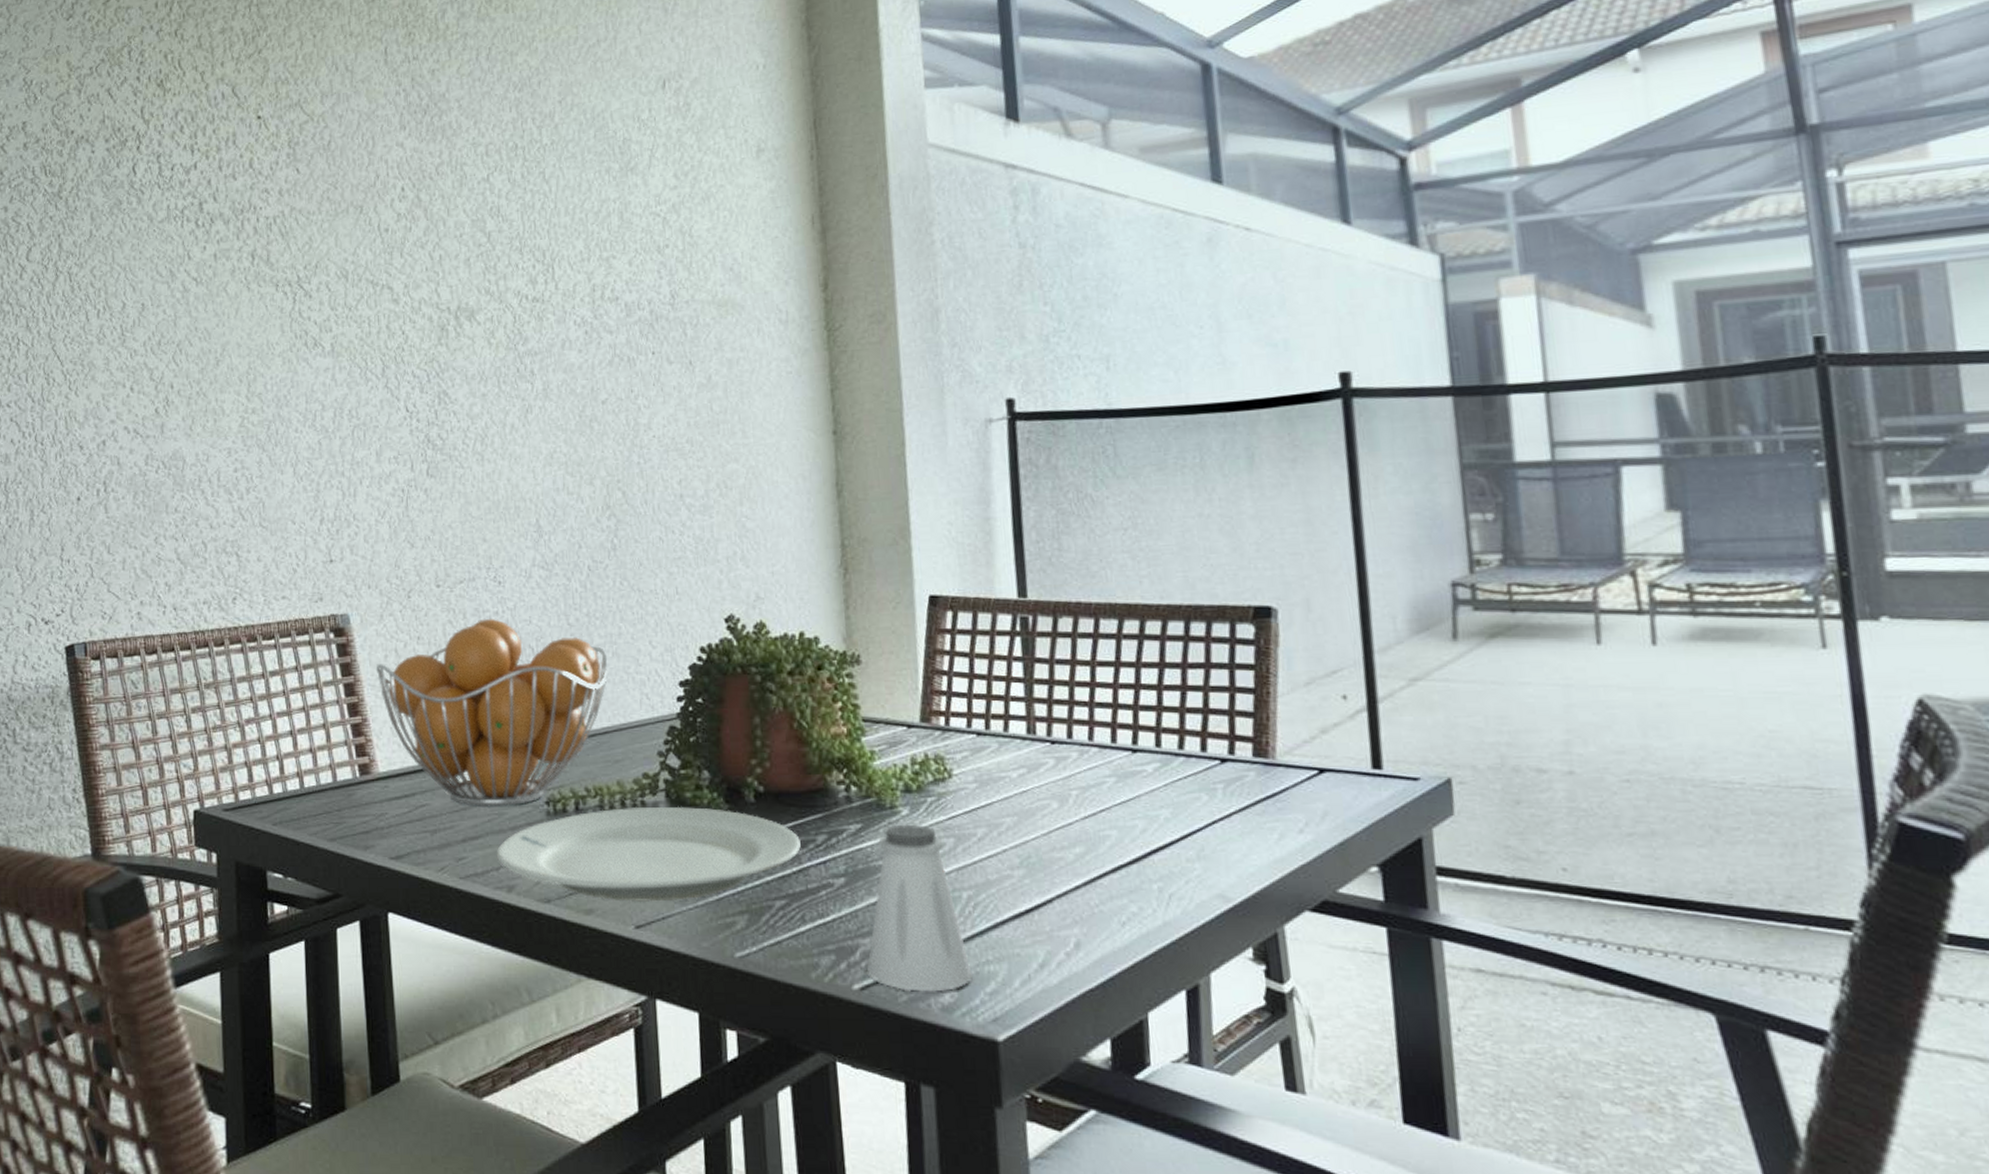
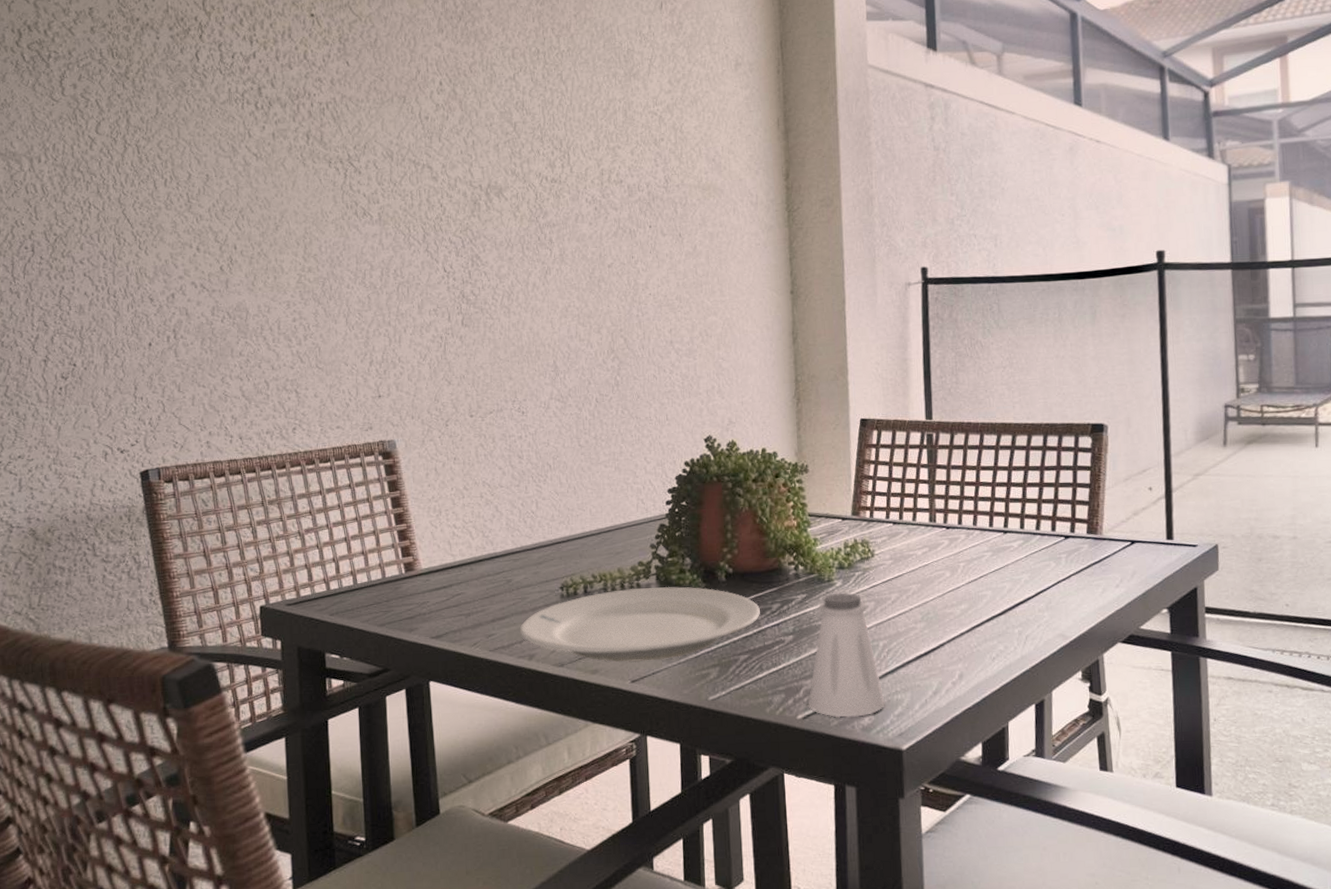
fruit basket: present [376,619,608,806] -> none [418,442,612,593]

